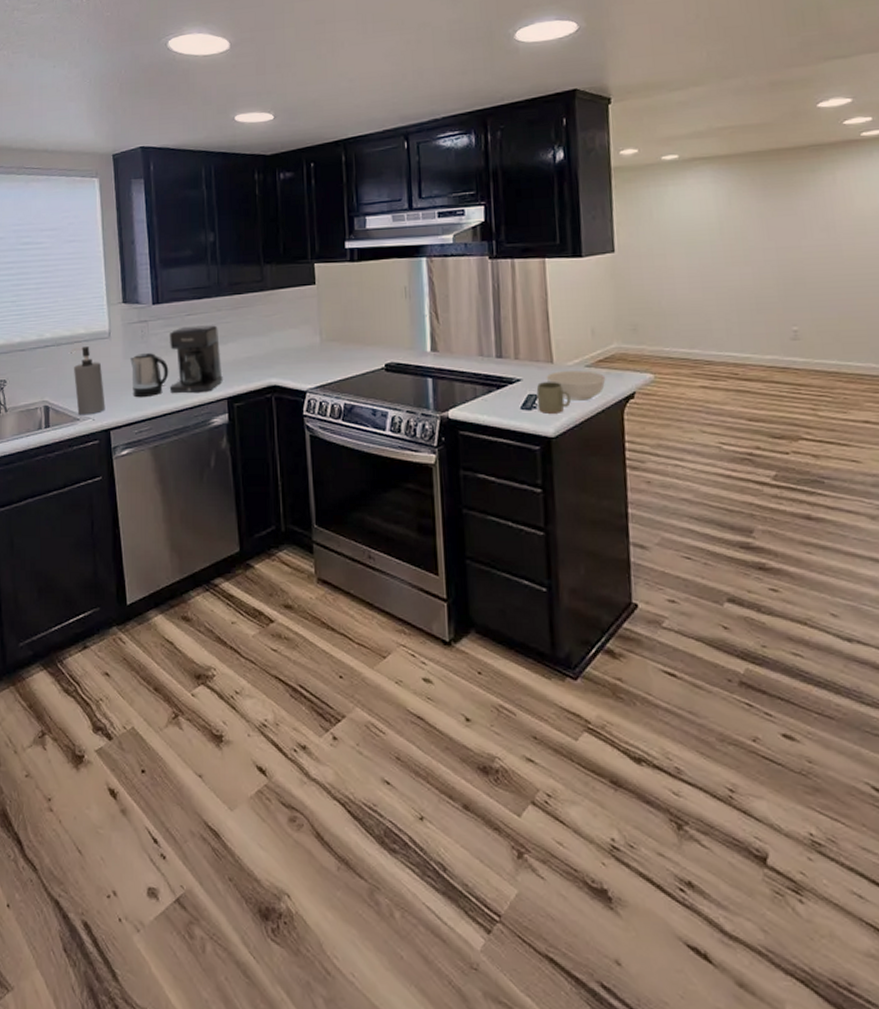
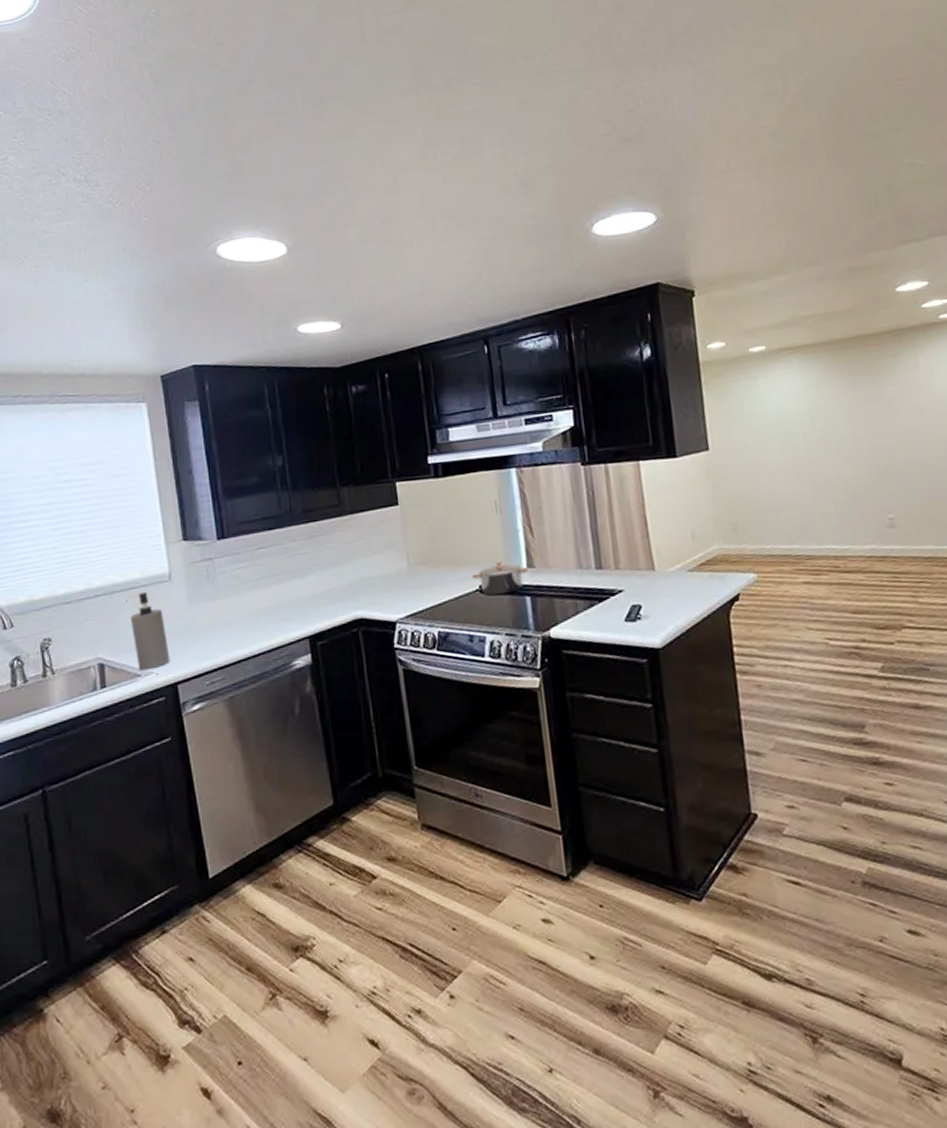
kettle: present [130,352,169,398] -> none [196,593,241,645]
coffee maker: present [169,325,223,393] -> none [238,557,303,636]
cooking pot: none [378,343,432,375] -> present [472,561,529,596]
mug: present [536,382,571,414] -> none [639,589,676,624]
bowl: present [546,370,606,402] -> none [648,575,710,610]

